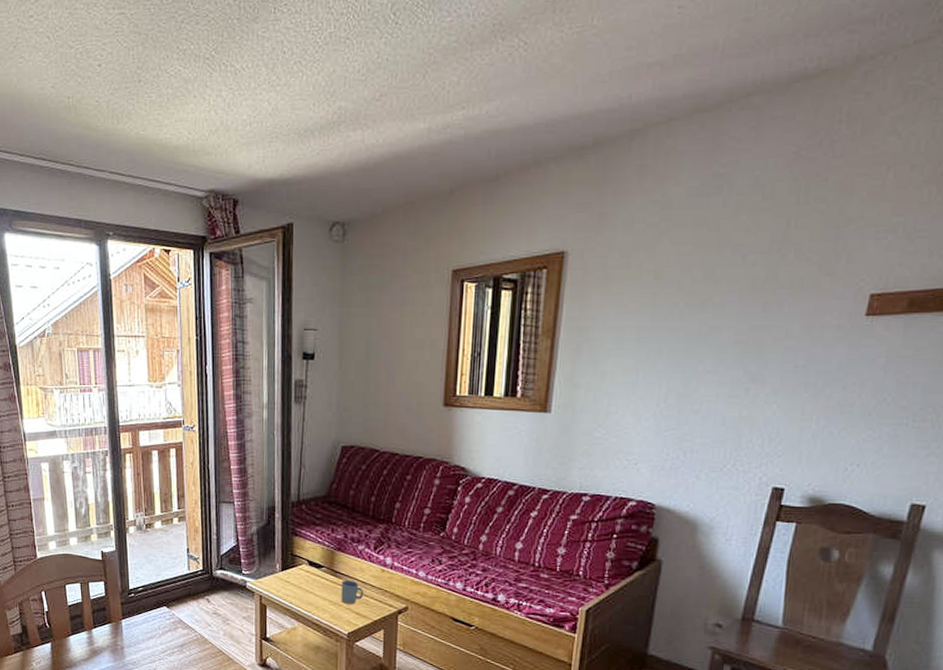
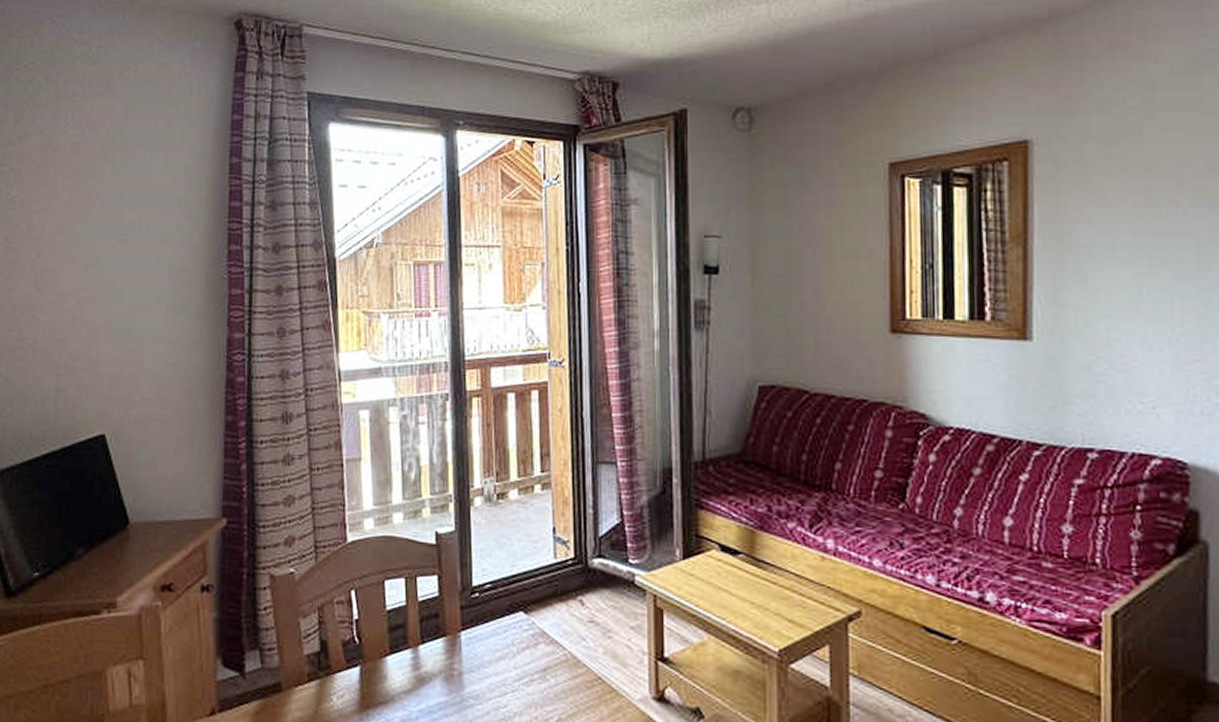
mug: present [341,580,364,605] -> none [767,571,799,609]

